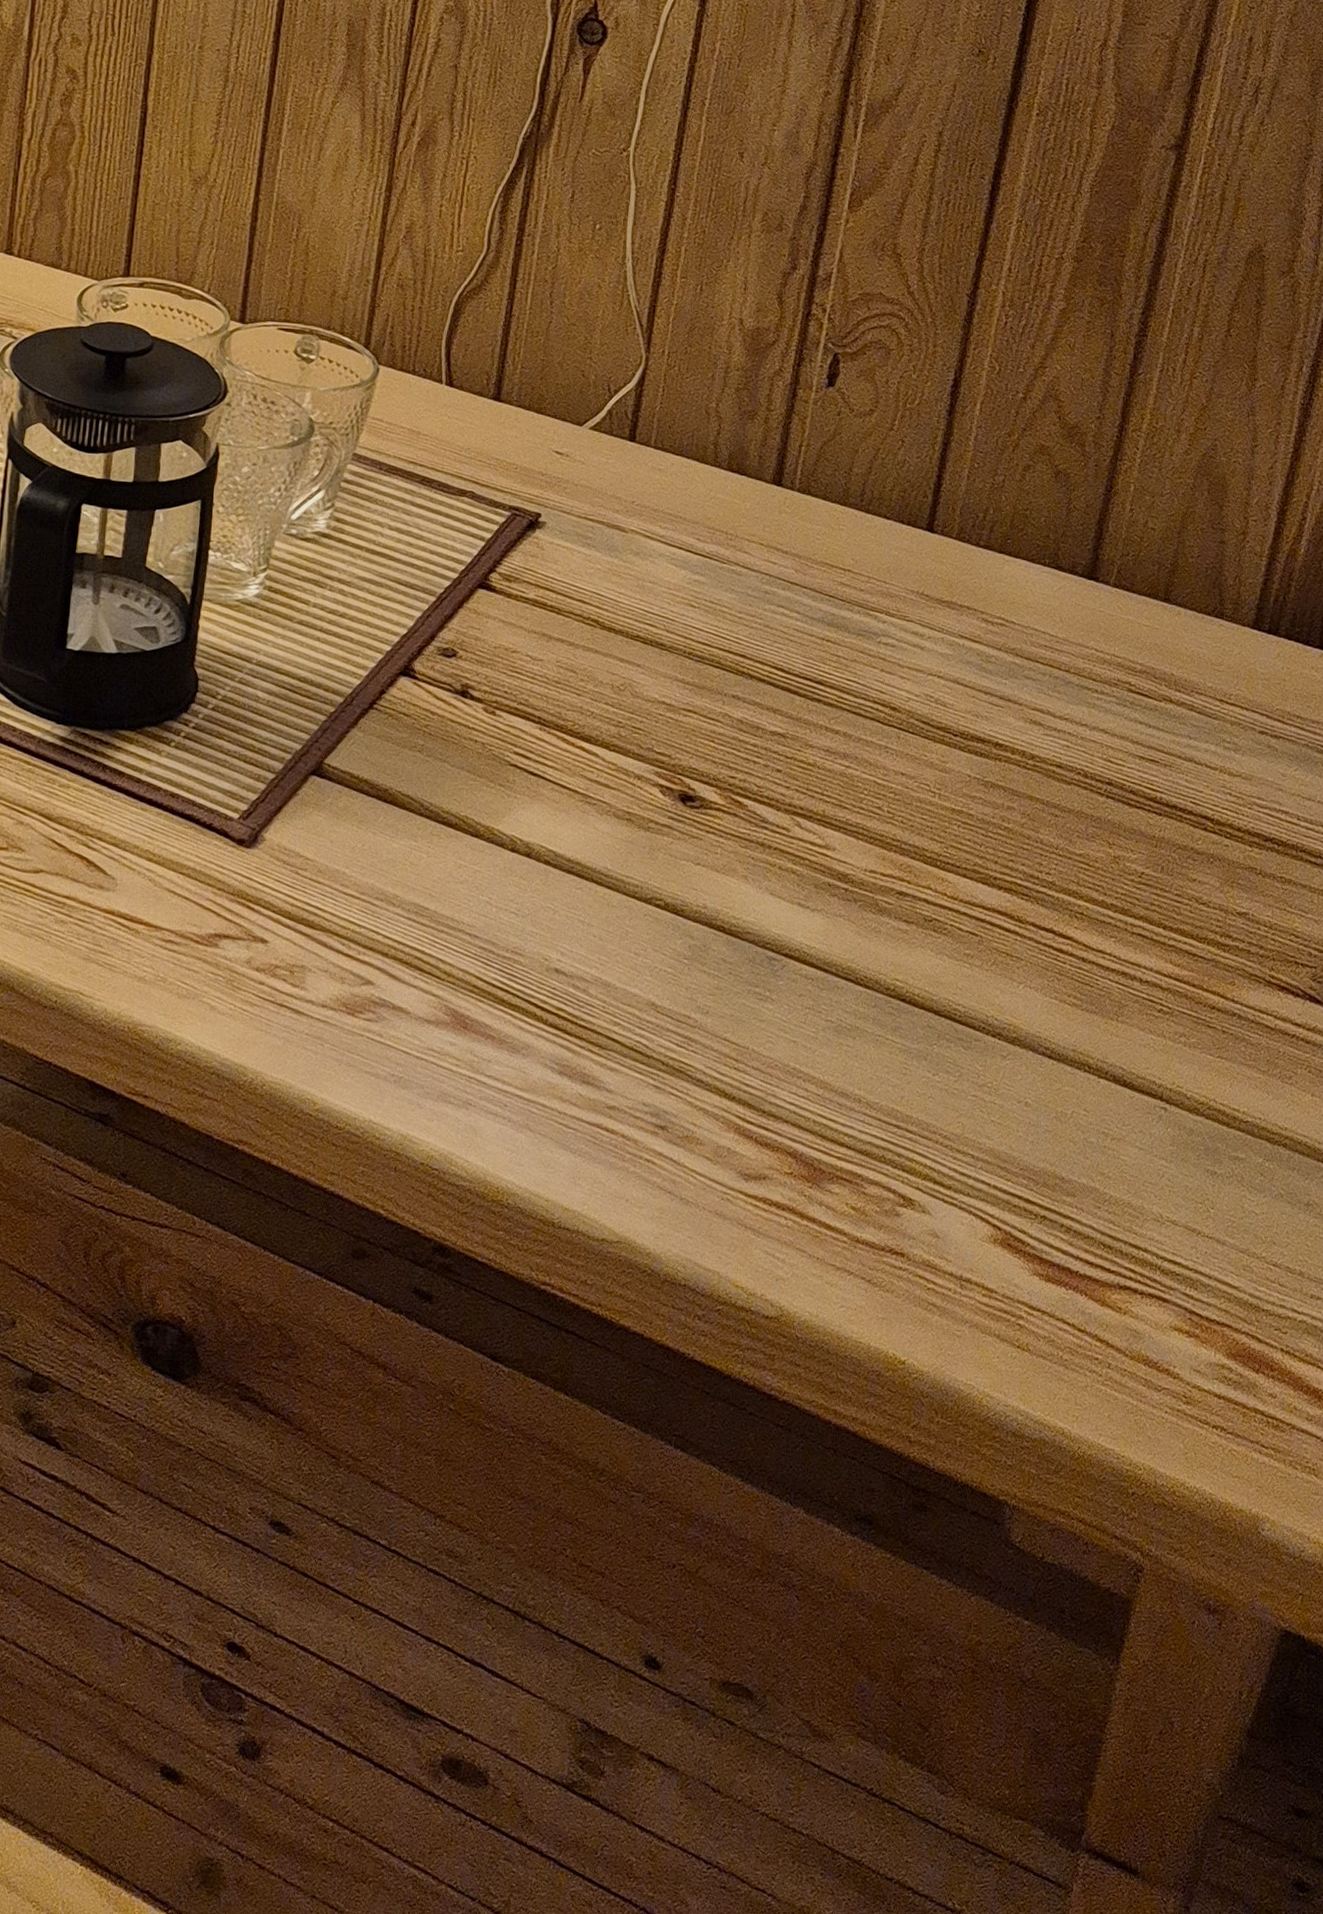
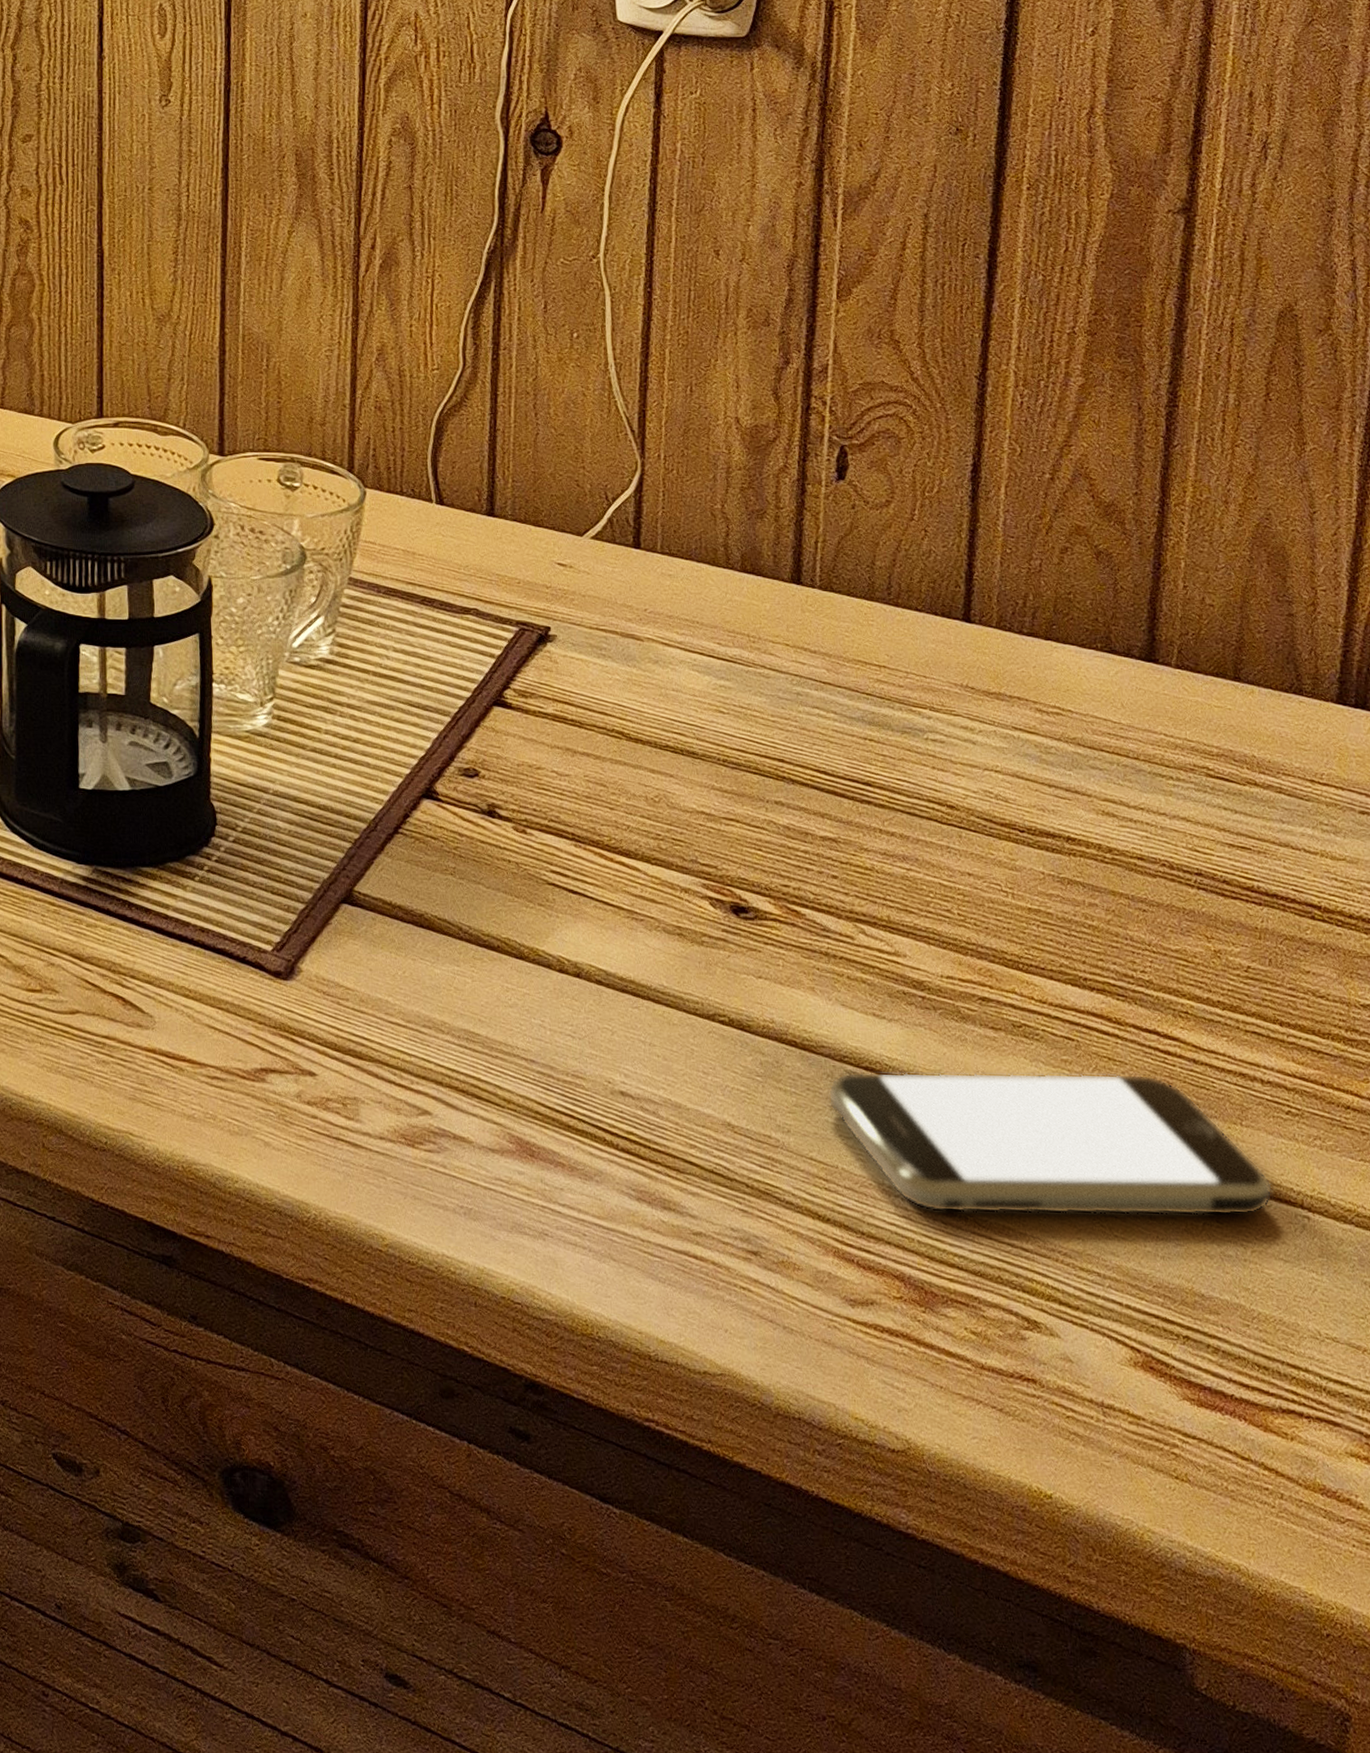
smartphone: none [747,958,1138,1106] -> present [827,1071,1274,1216]

